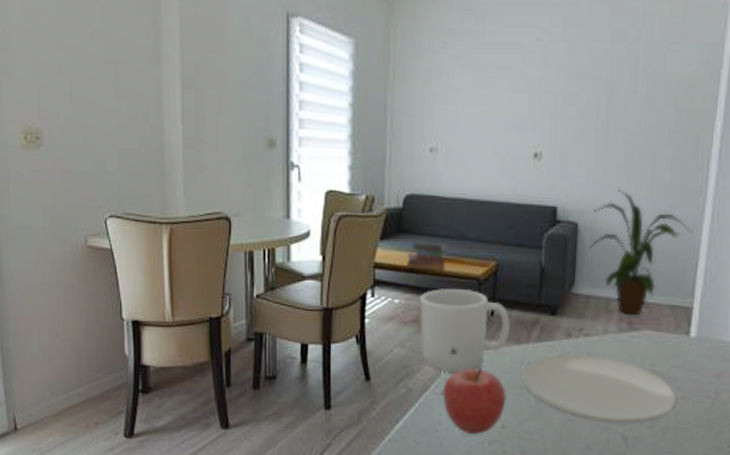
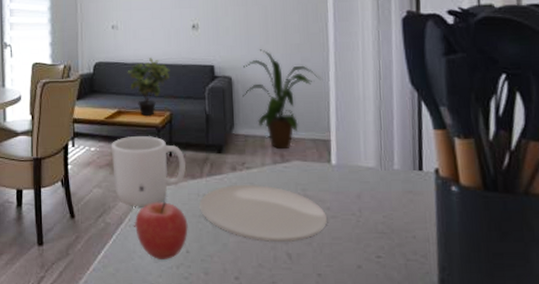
books: present [406,240,445,271] -> none [99,98,130,122]
potted plant: none [445,192,501,266] -> present [127,58,171,117]

